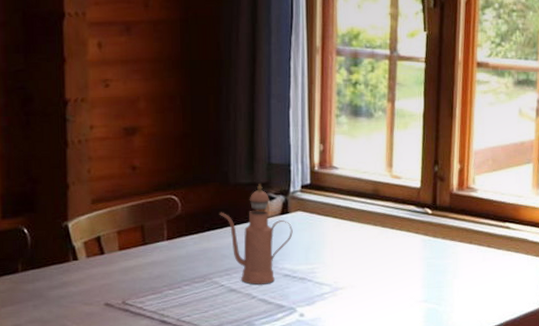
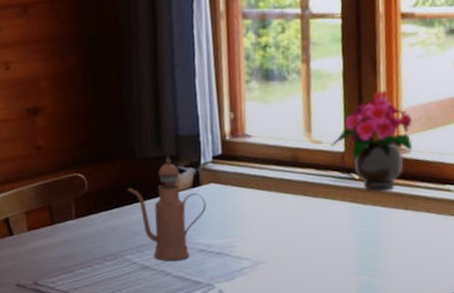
potted flower: none [409,133,480,226] -> present [331,90,413,192]

